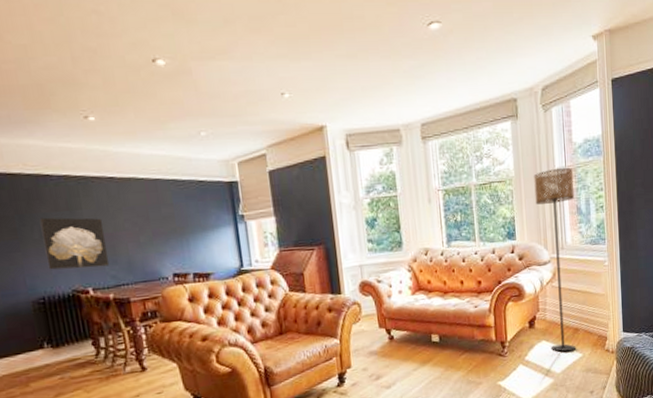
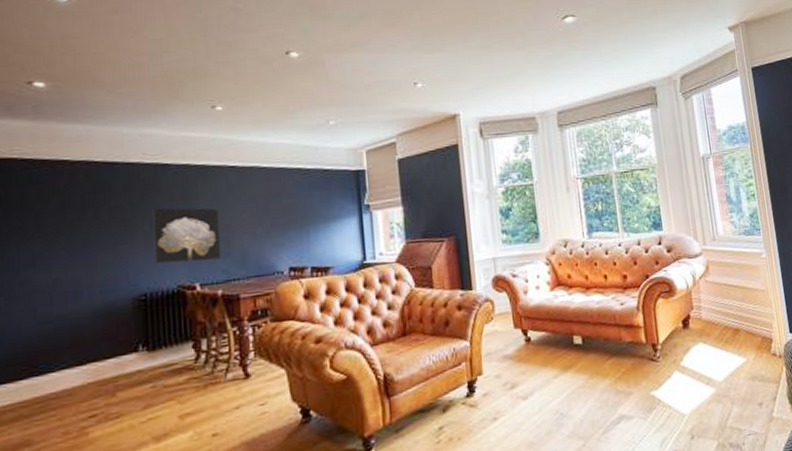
floor lamp: present [534,167,577,352] -> none [678,154,739,356]

